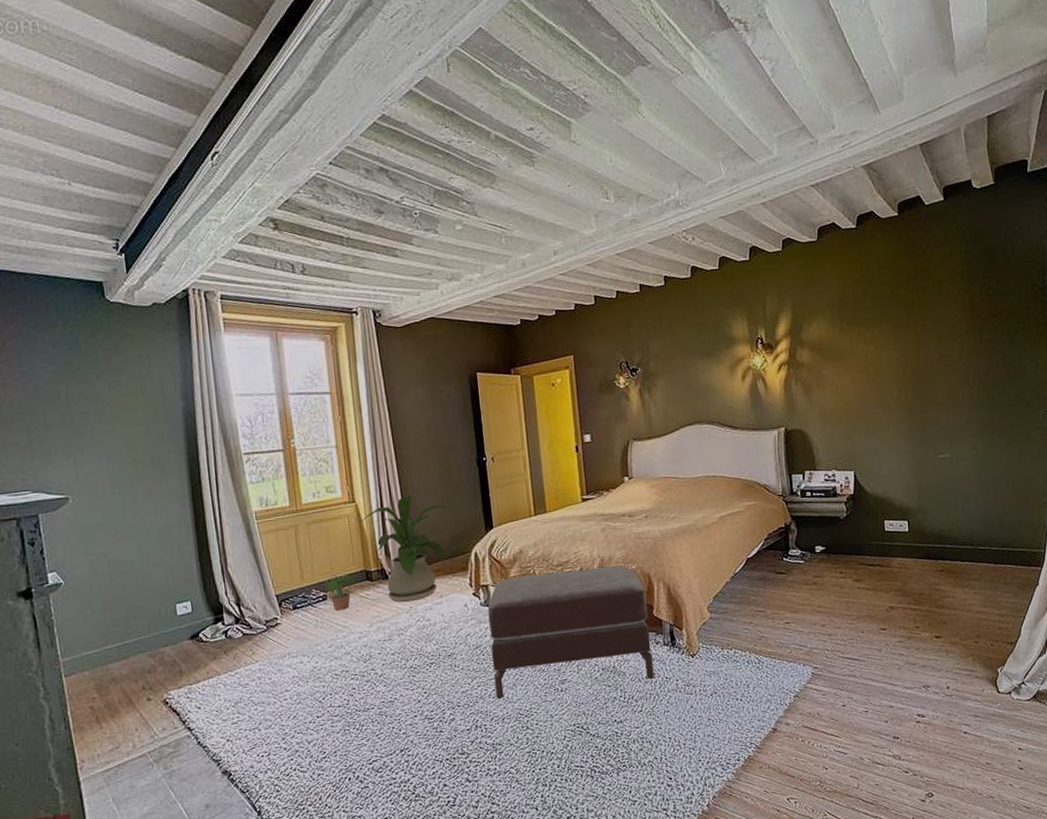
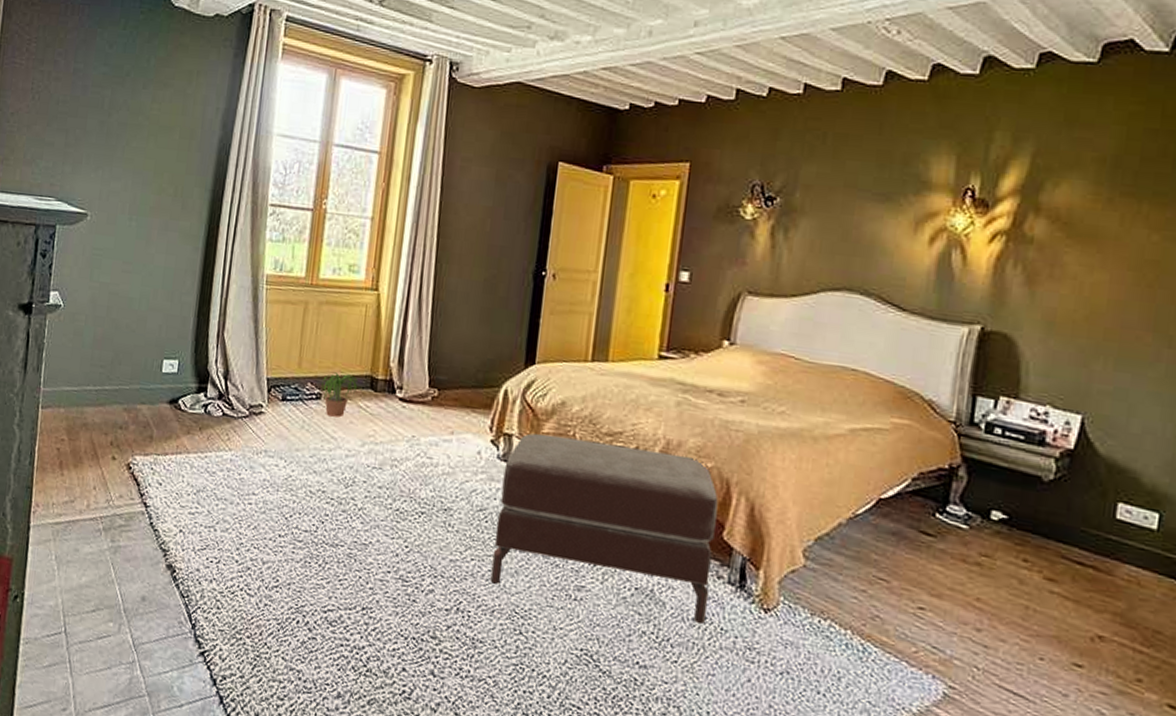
house plant: present [361,495,454,603] -> none [379,297,492,430]

